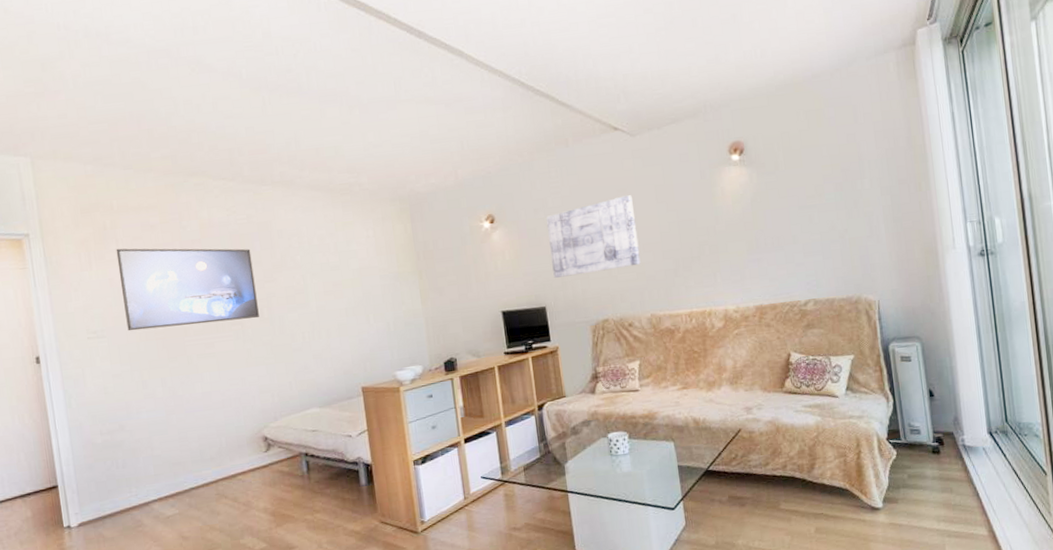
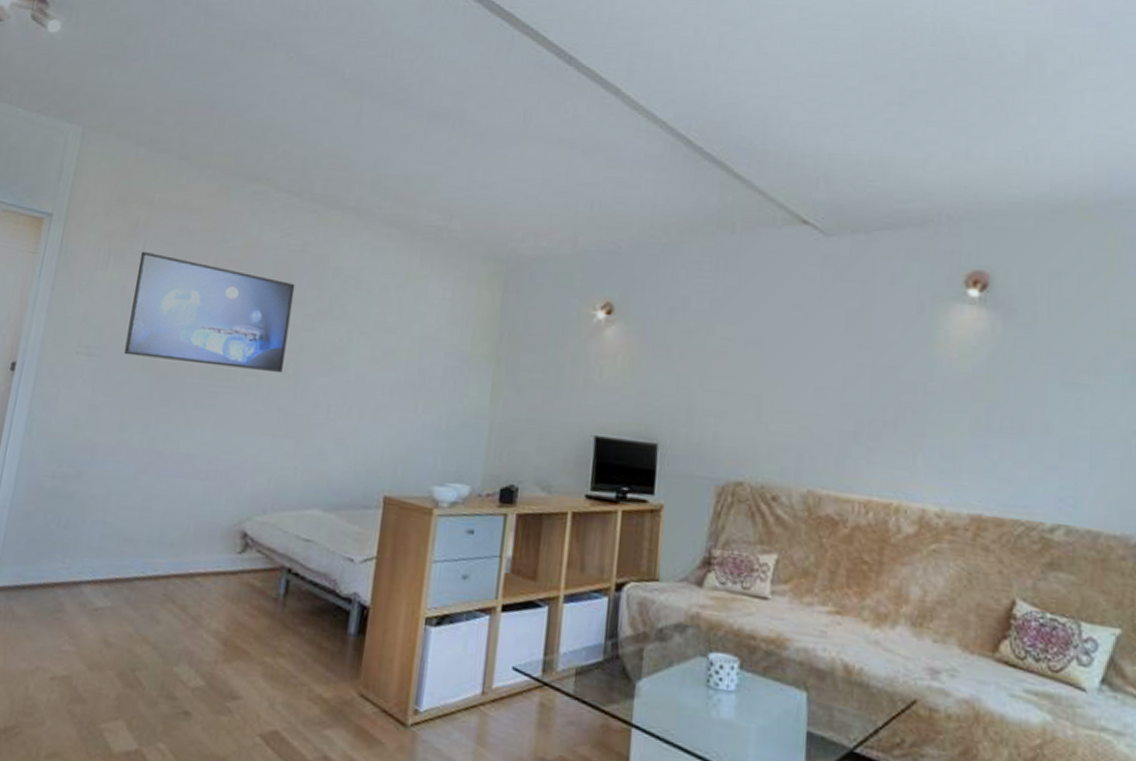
wall art: present [546,195,641,278] -> none [677,314,811,416]

